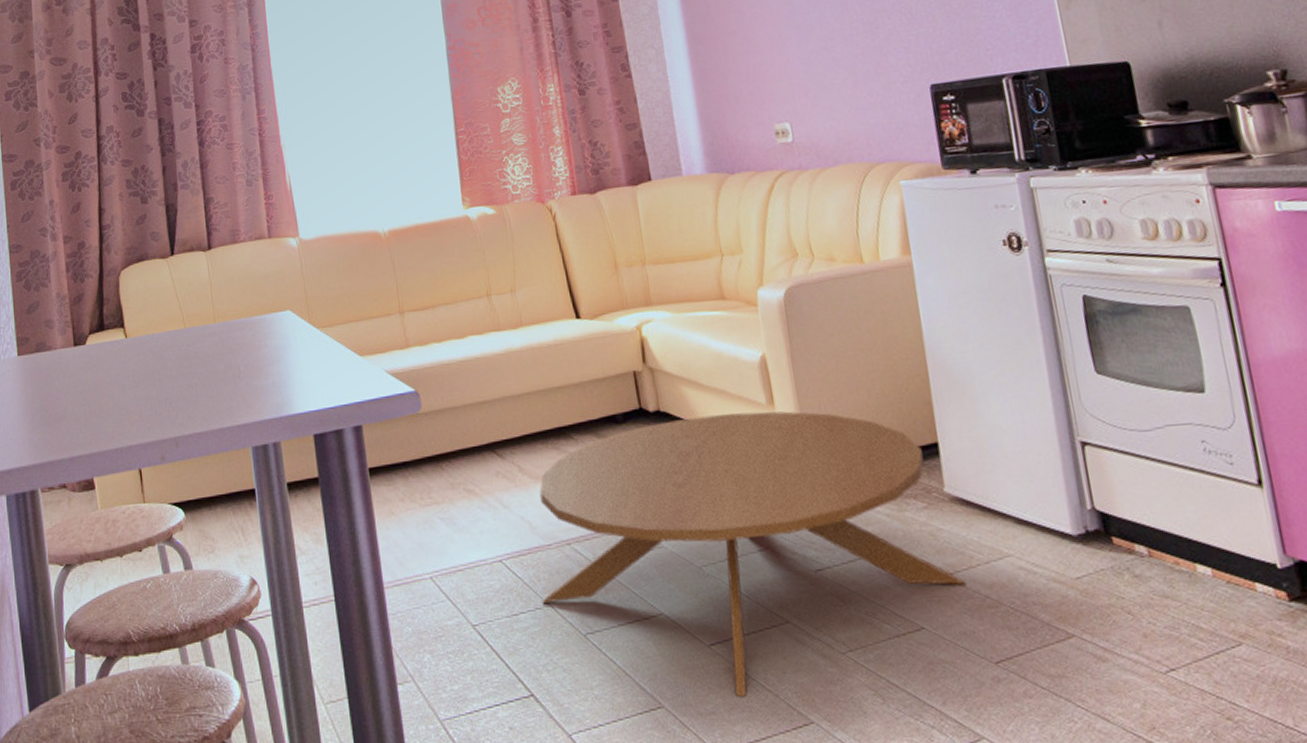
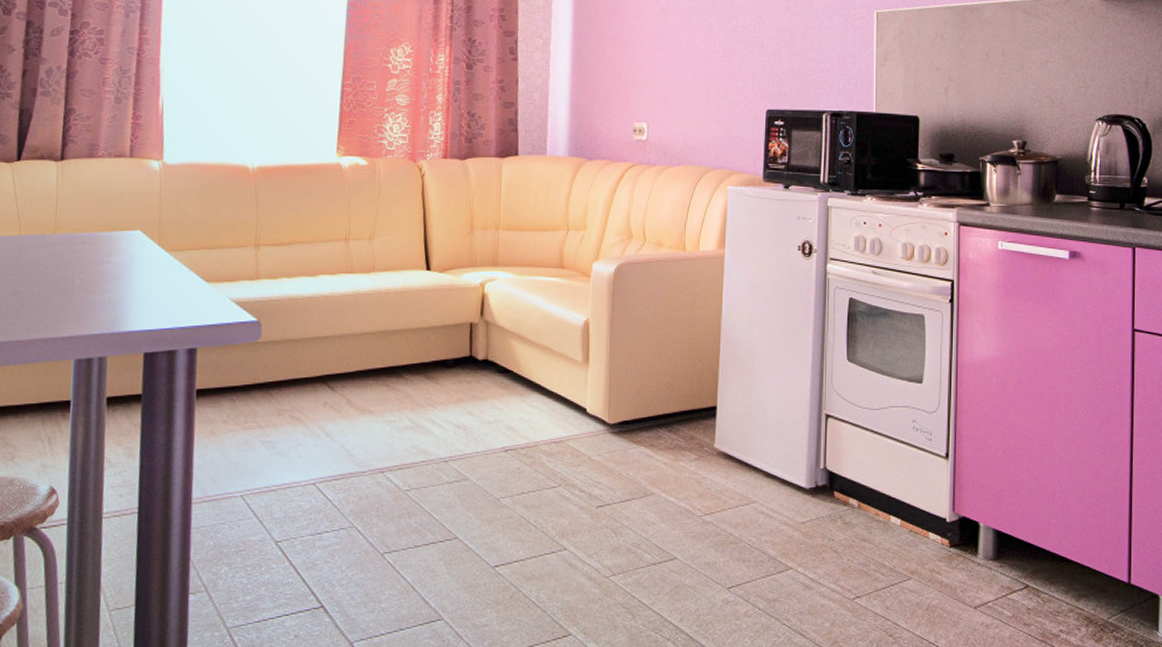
coffee table: present [539,411,966,697] -> none [347,368,717,611]

